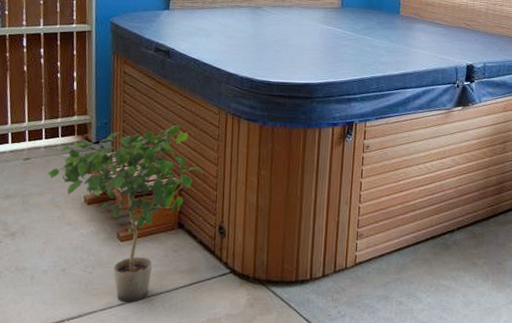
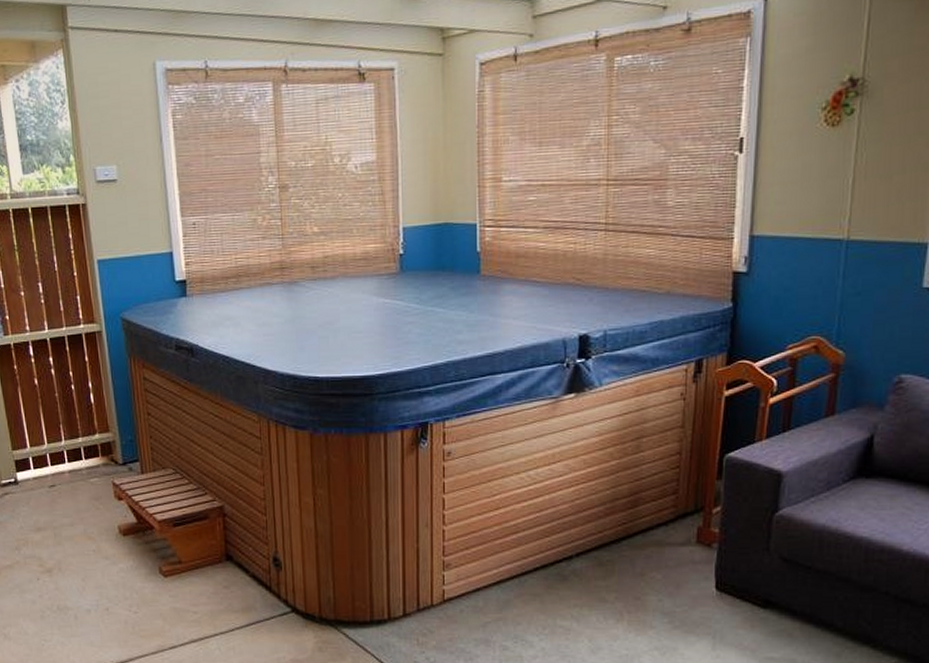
potted plant: present [47,125,203,302] -> none [76,439,248,645]

